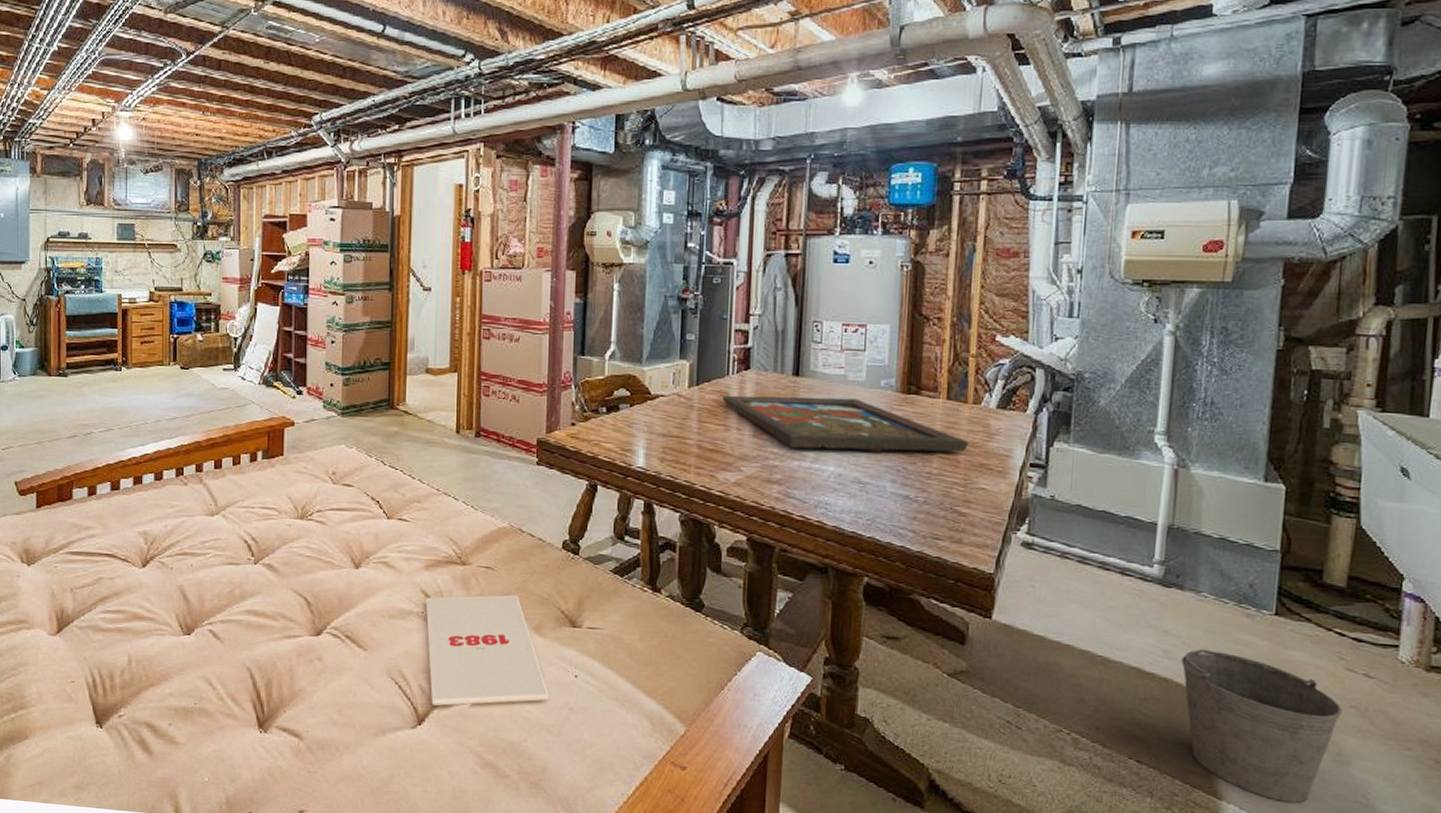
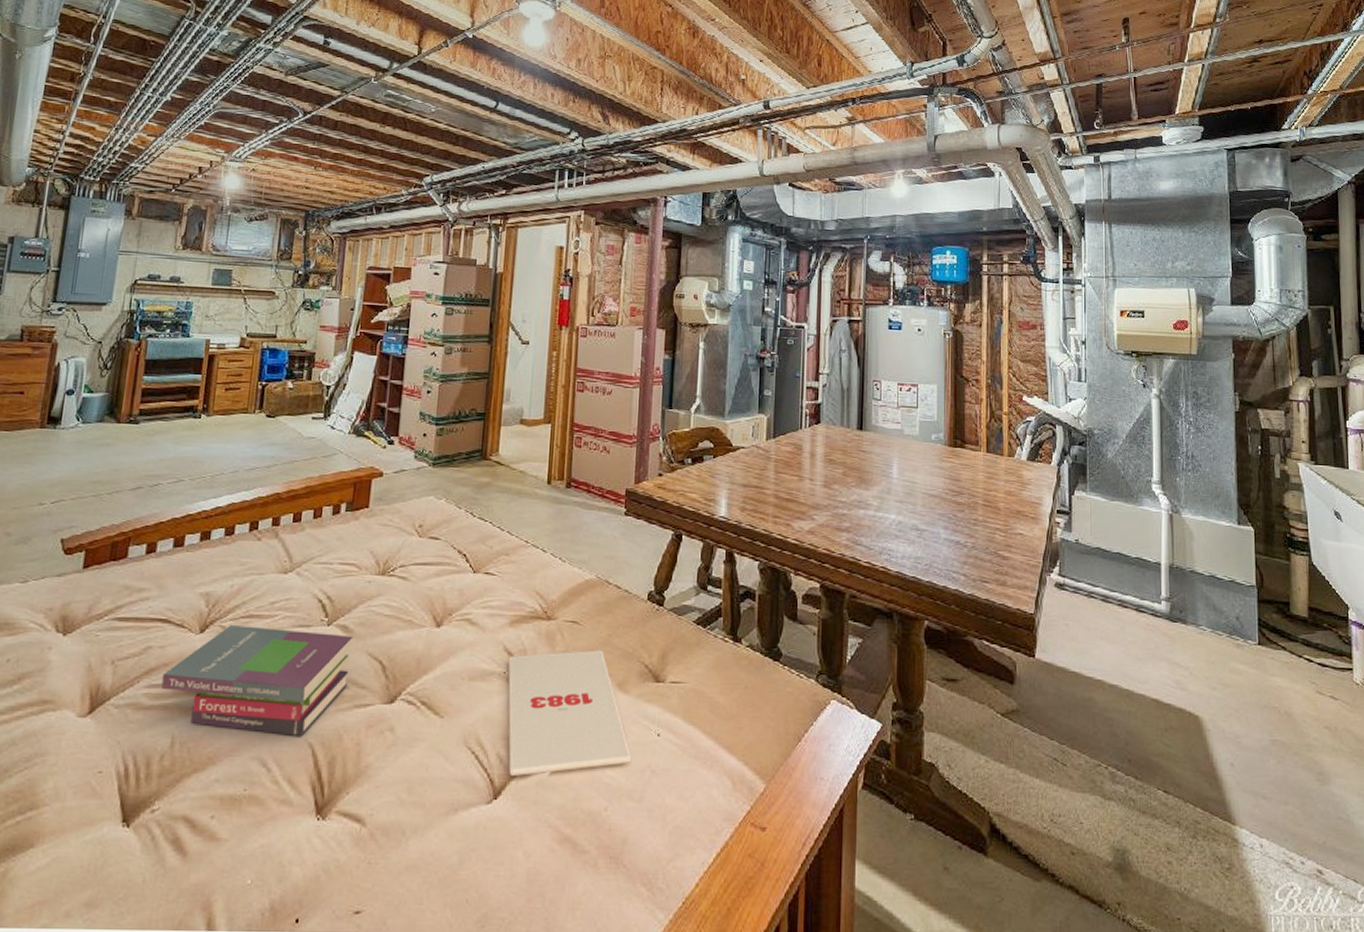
books: none [115,561,279,662] -> present [161,625,354,737]
framed painting: present [723,395,968,455] -> none [797,447,1006,503]
bucket: present [1181,649,1342,803] -> none [1191,679,1318,823]

